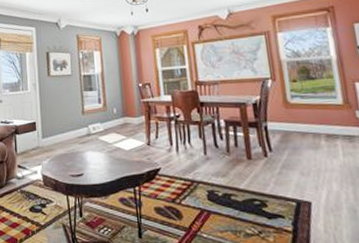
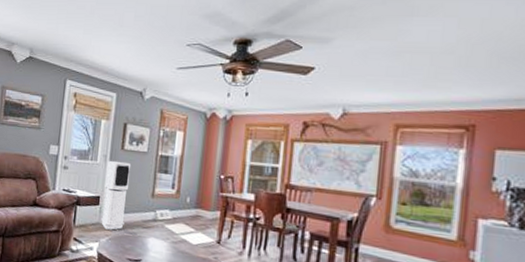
air purifier: none [37,87,62,152] -> present [101,160,131,230]

